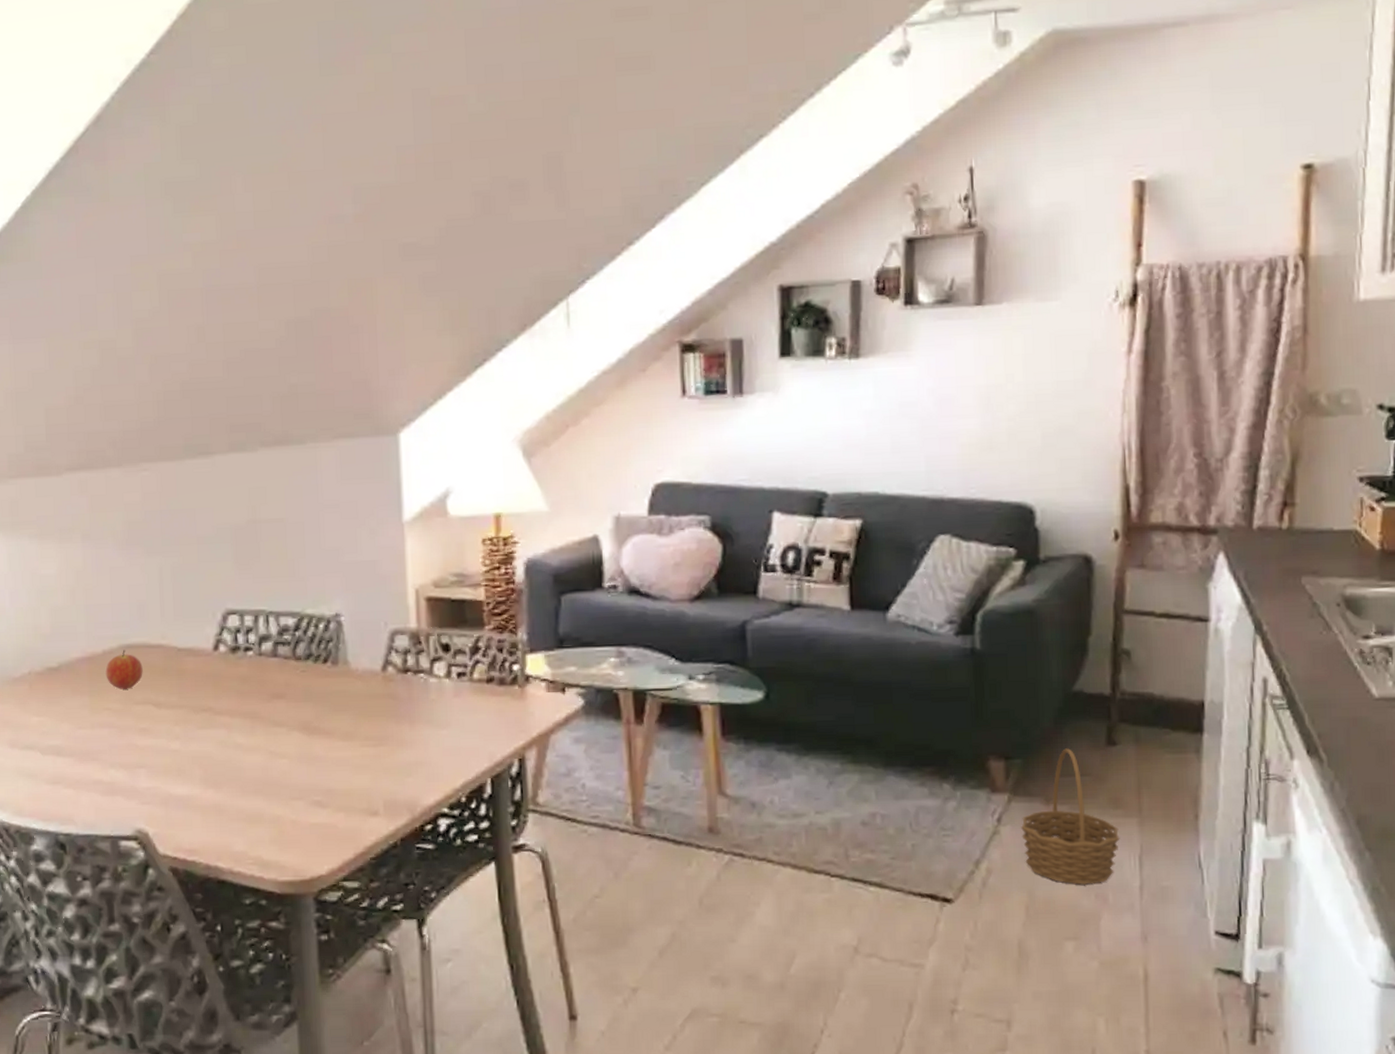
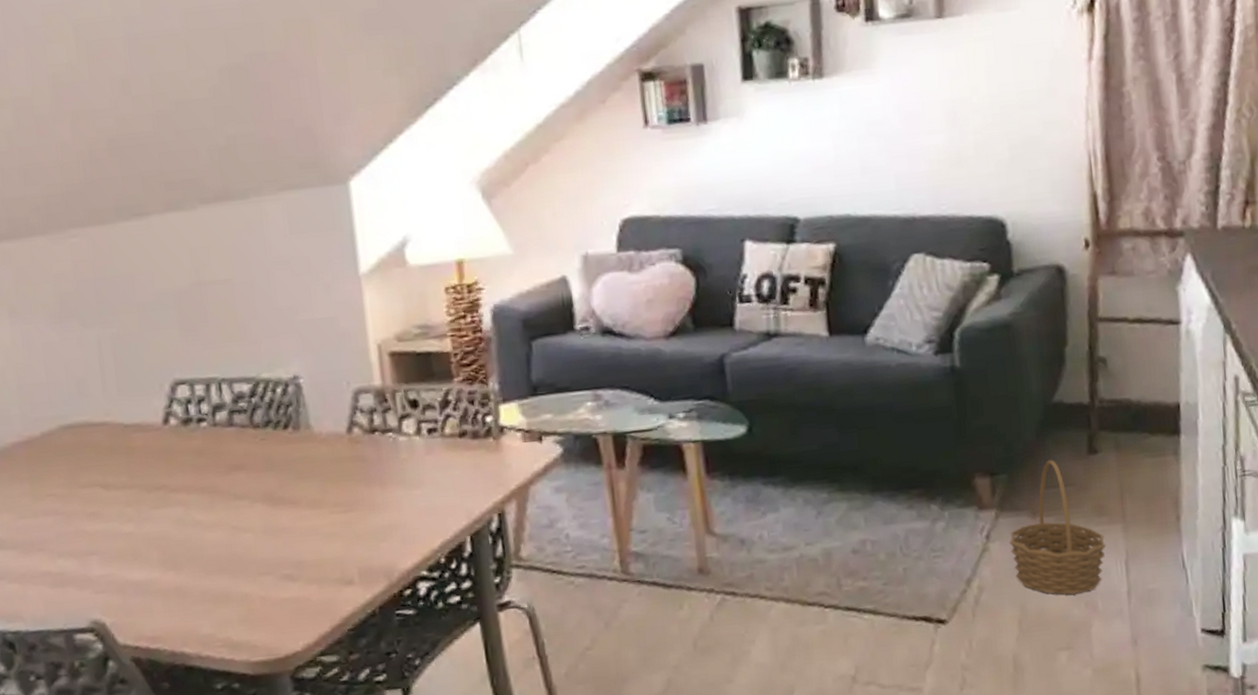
fruit: present [105,649,143,690] -> none [45,430,88,473]

